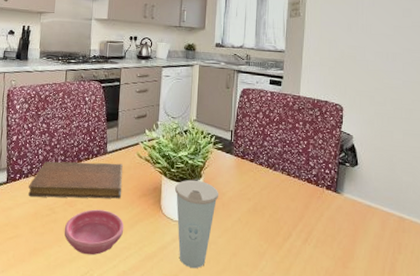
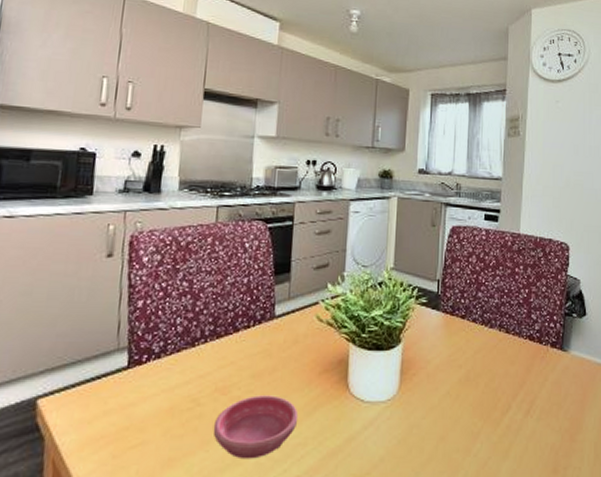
notebook: present [28,161,123,199] -> none [160,330,297,386]
cup: present [174,179,219,269] -> none [365,346,423,463]

